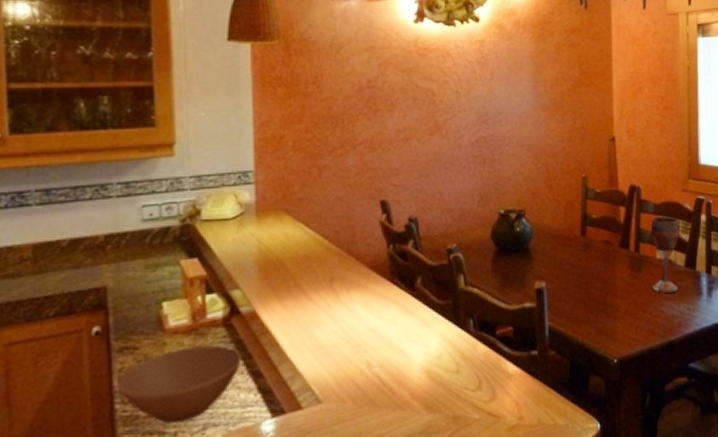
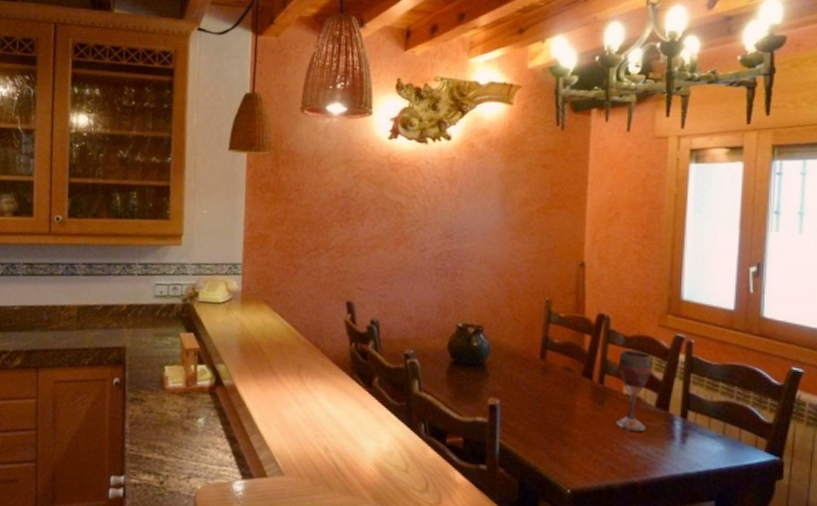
bowl: present [117,345,242,423] -> none [128,406,222,468]

